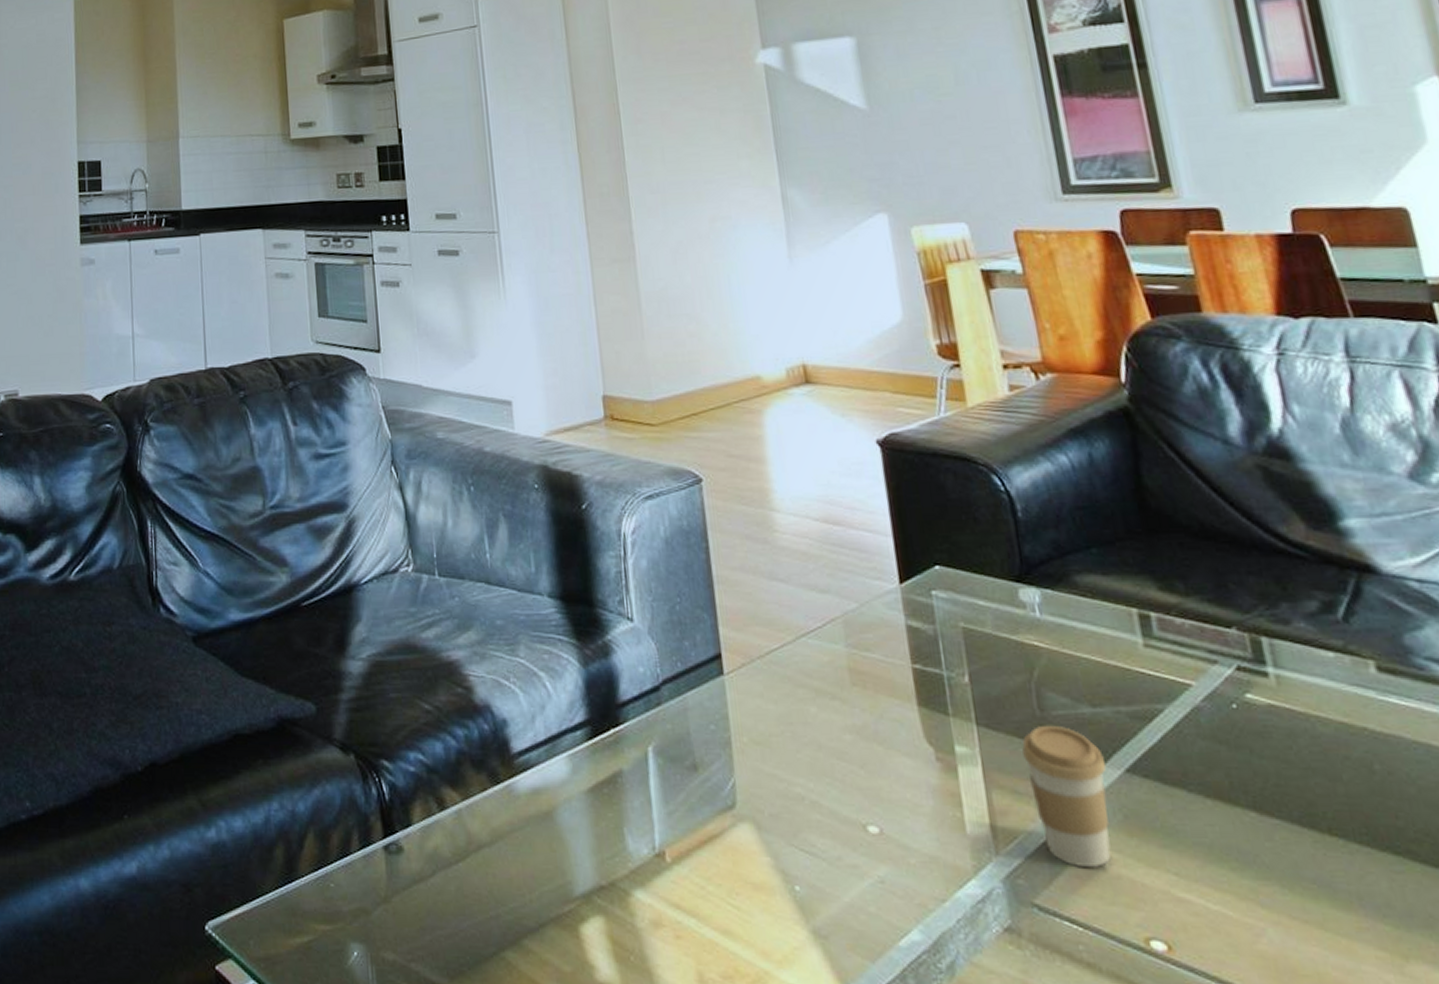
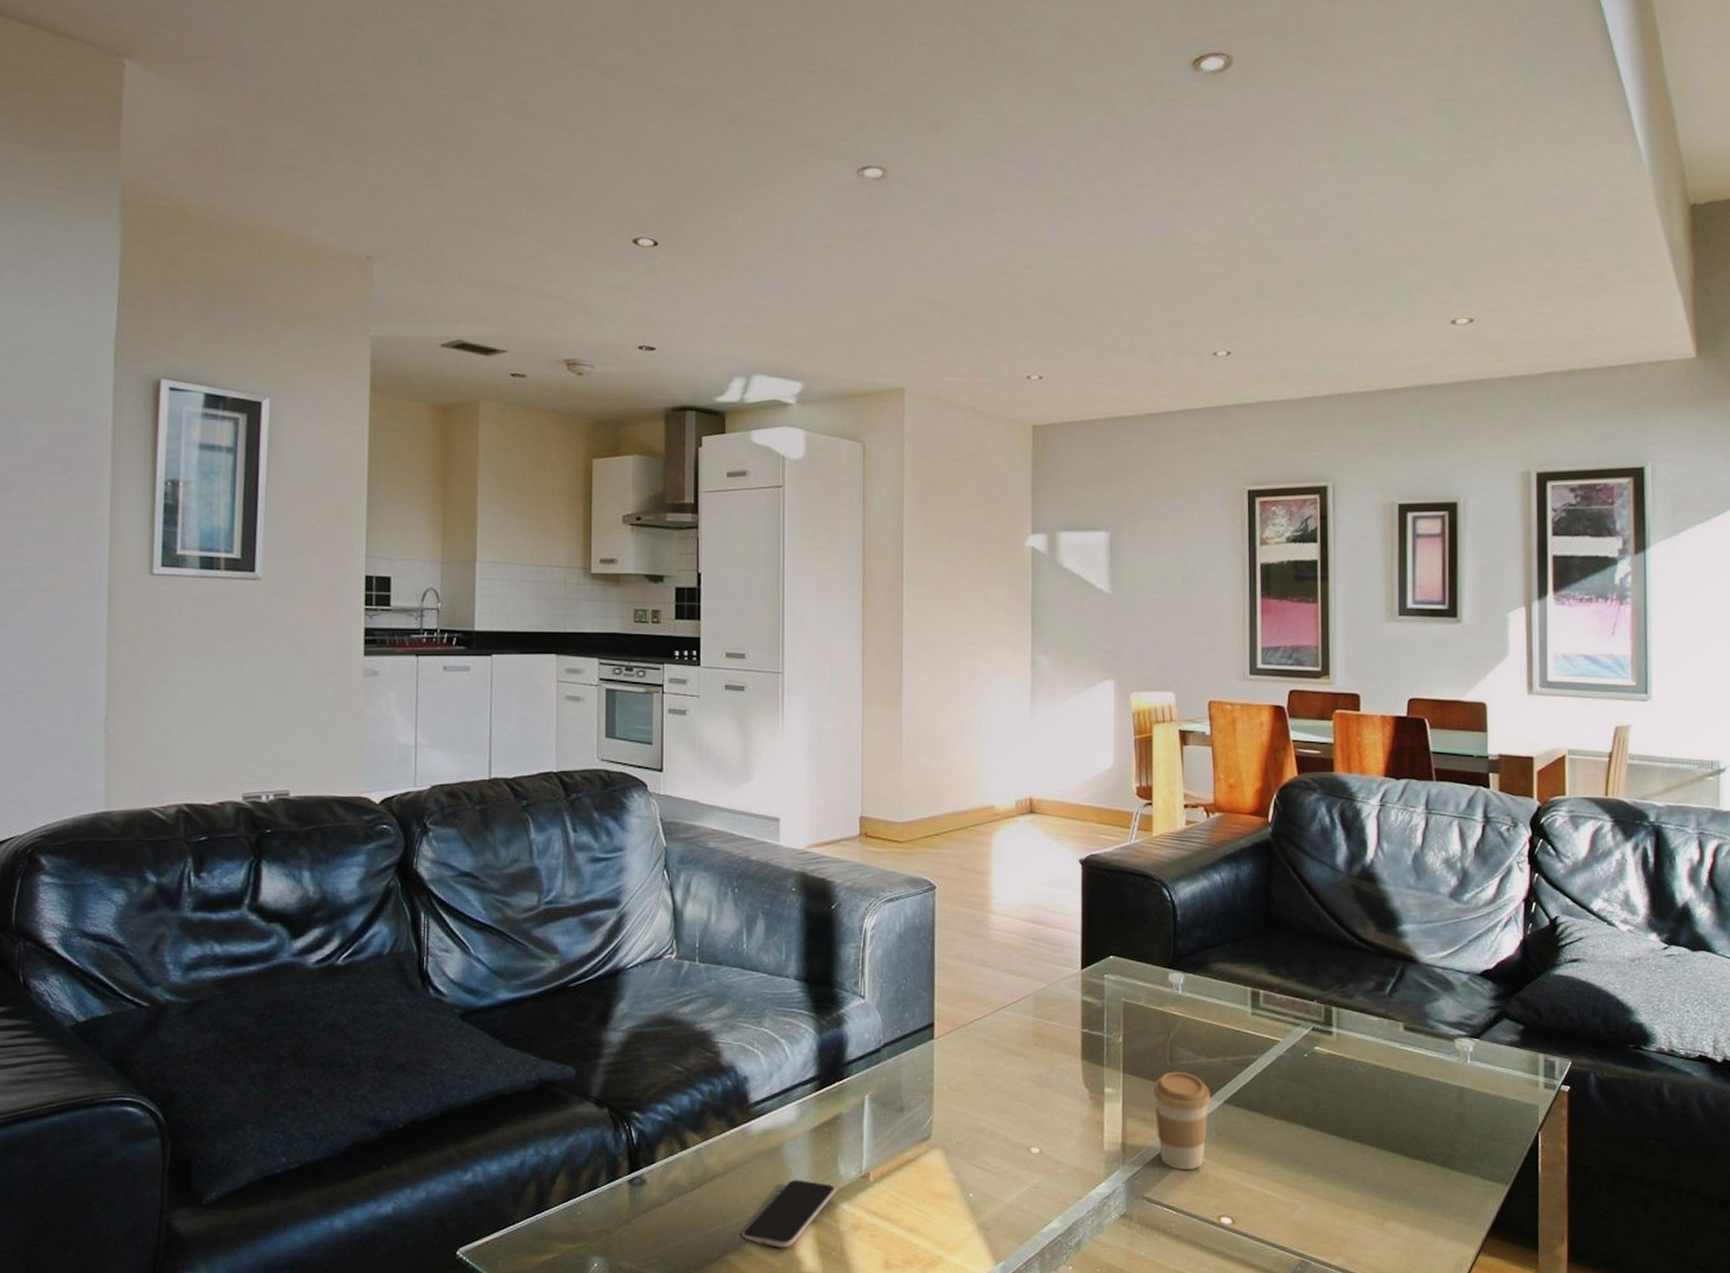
smartphone: none [519,855,626,946] -> present [742,1179,836,1247]

